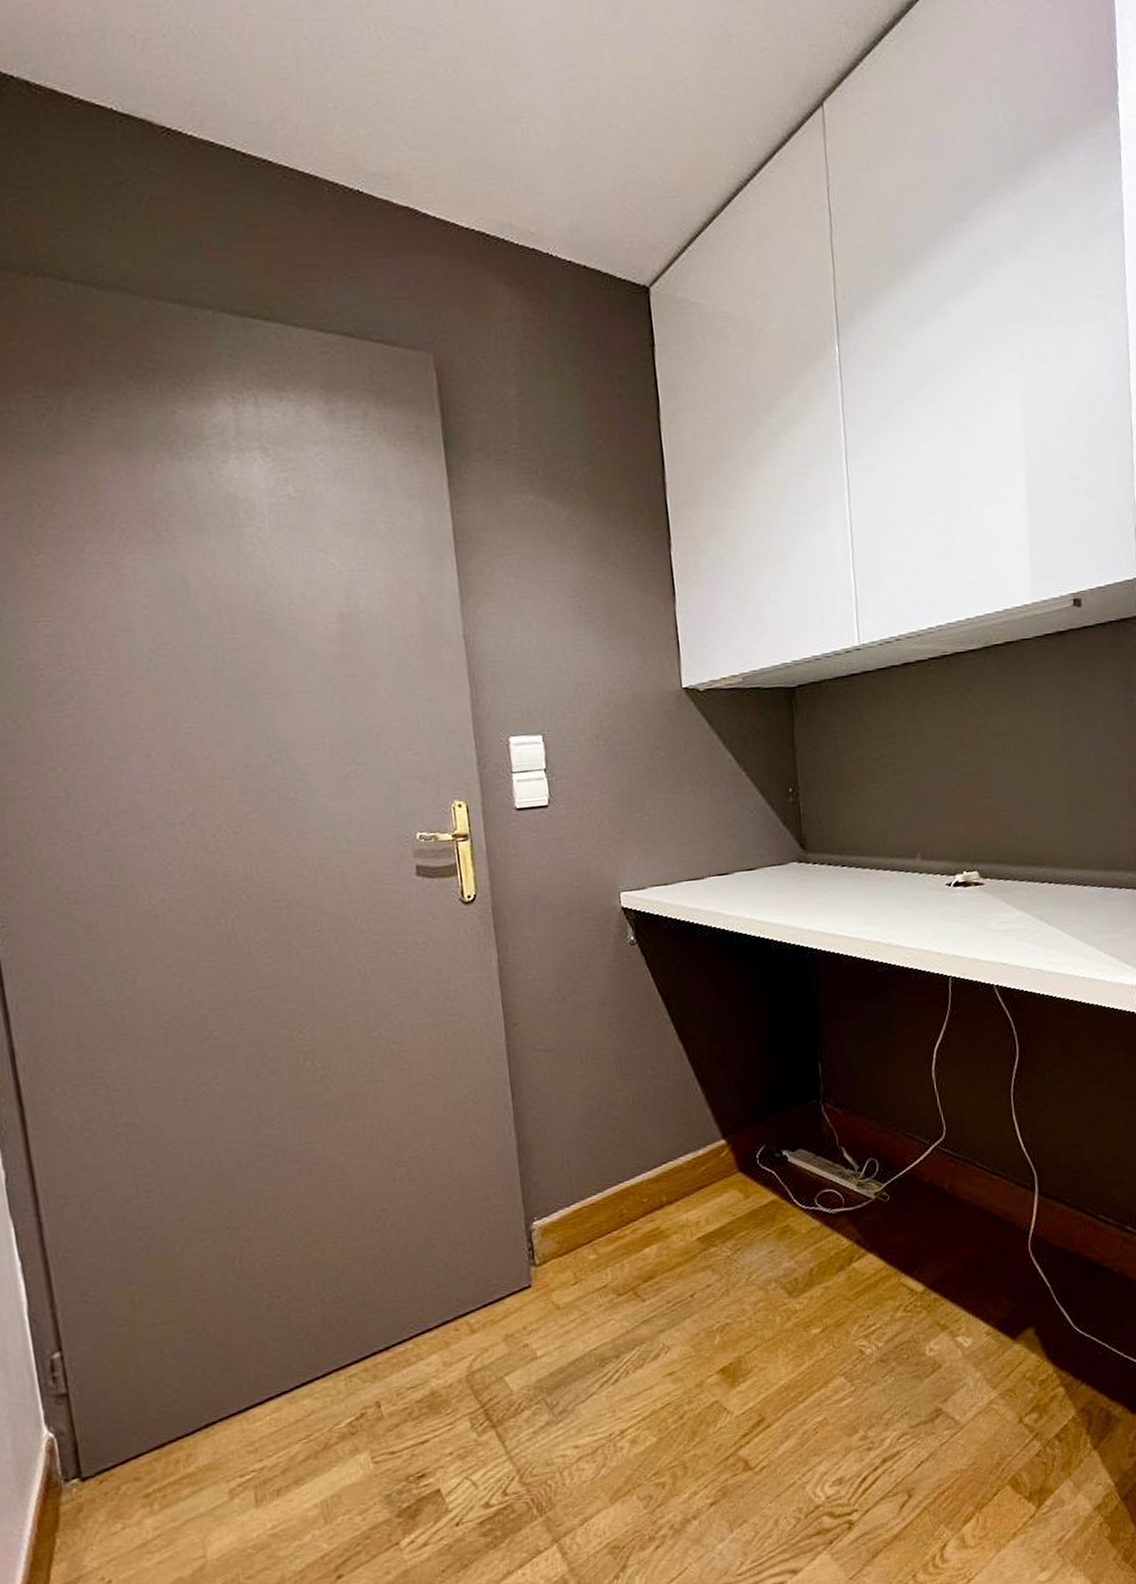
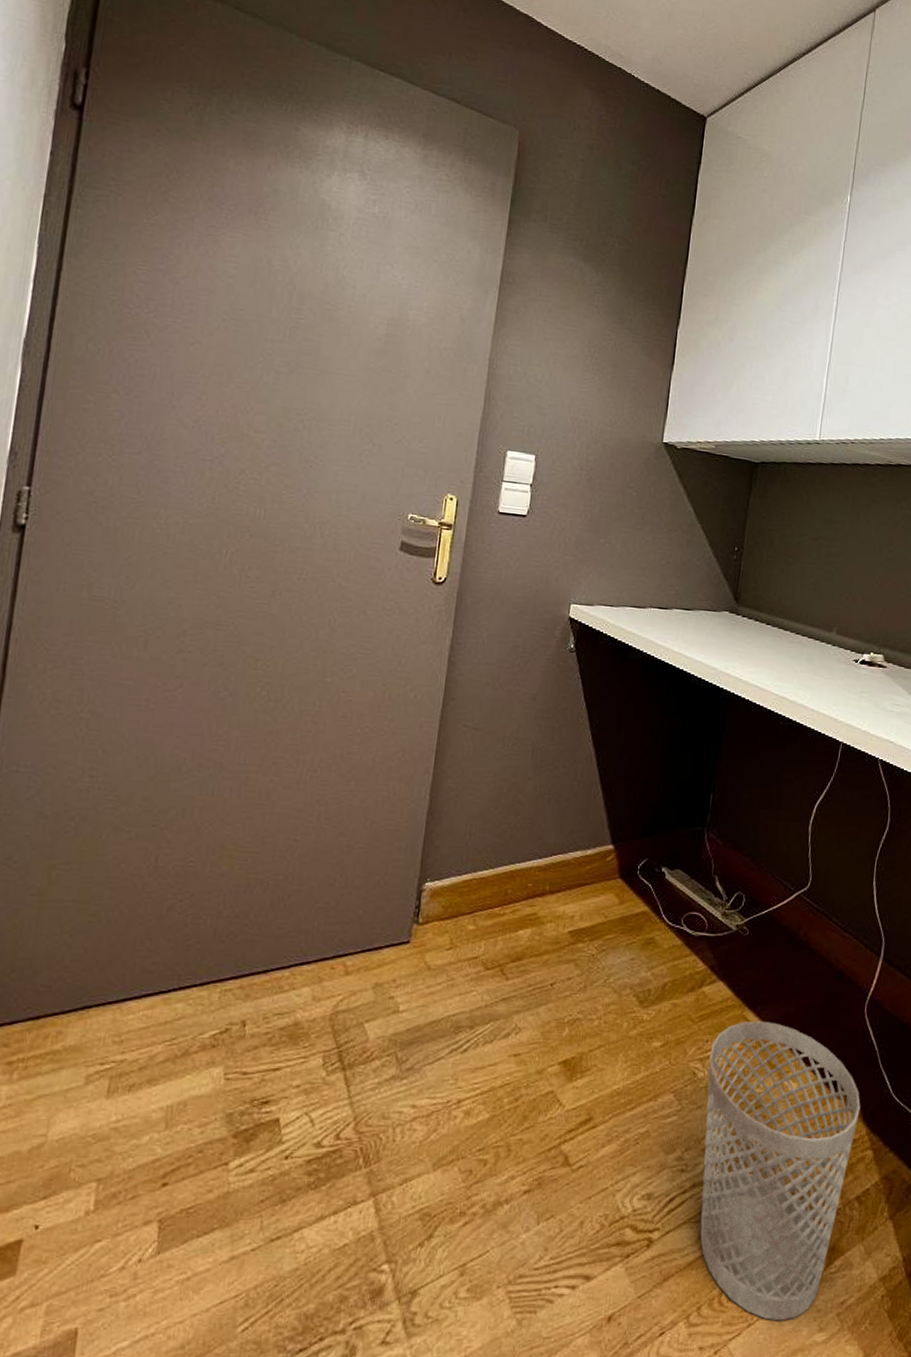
wastebasket: none [873,1282,1043,1572] -> present [700,1020,861,1321]

